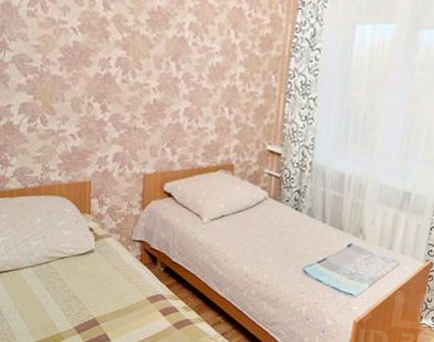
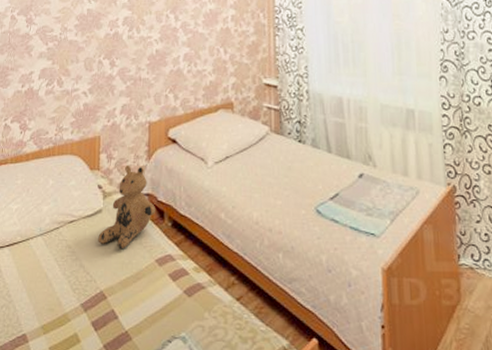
teddy bear: none [90,213,149,286] -> present [98,166,156,249]

